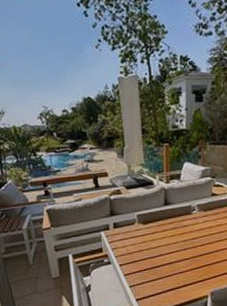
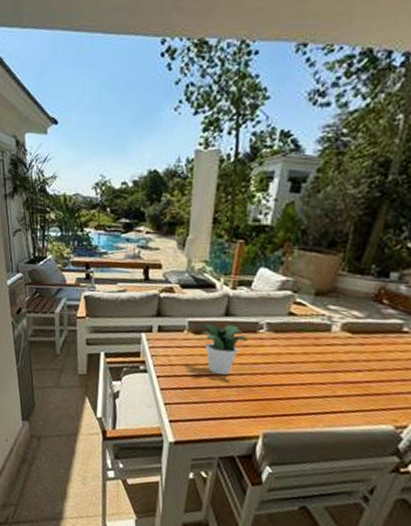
potted plant: none [147,212,185,254] -> present [200,323,248,376]

